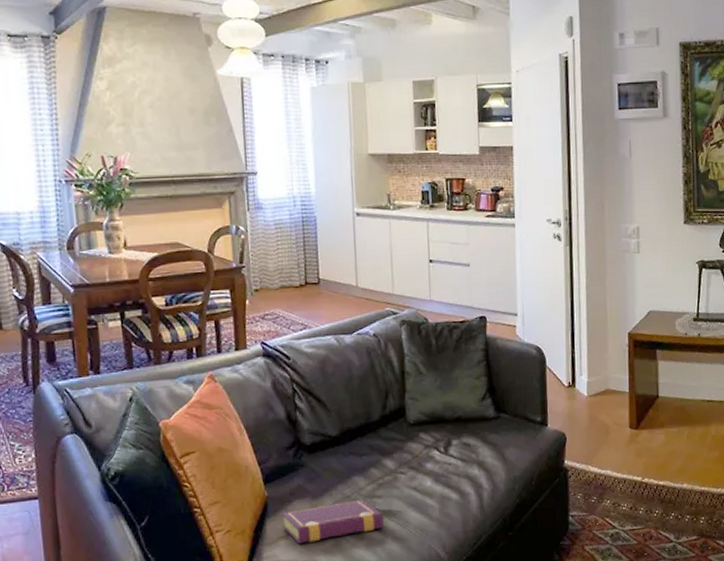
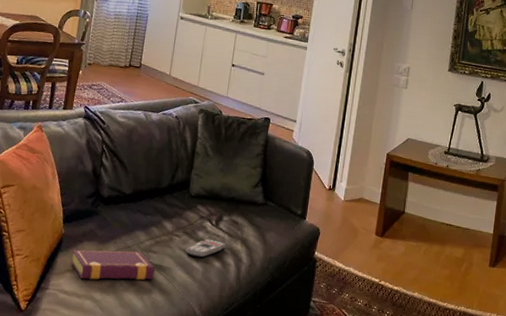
remote control: none [415,469,462,493] -> present [185,239,227,258]

